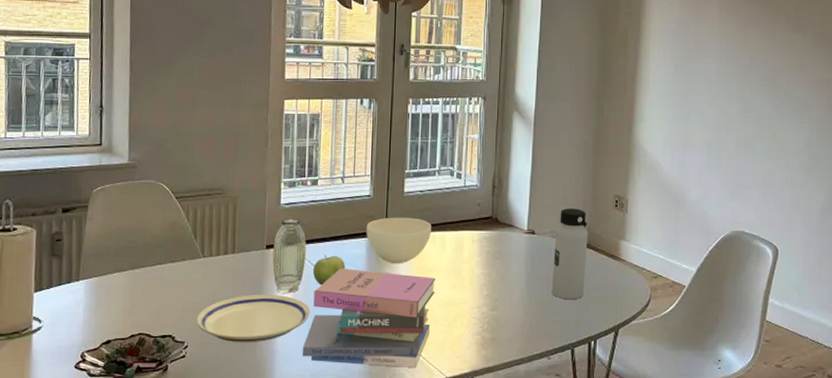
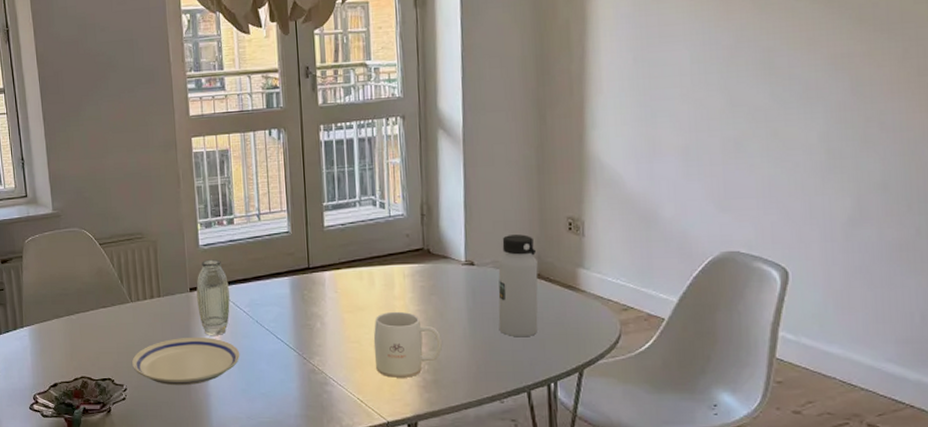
books: present [302,267,436,367] -> none [236,308,368,411]
fruit: present [312,255,345,286] -> none [237,296,271,327]
bowl: present [366,217,431,264] -> none [288,253,357,303]
mug: none [439,273,502,336] -> present [373,311,443,378]

